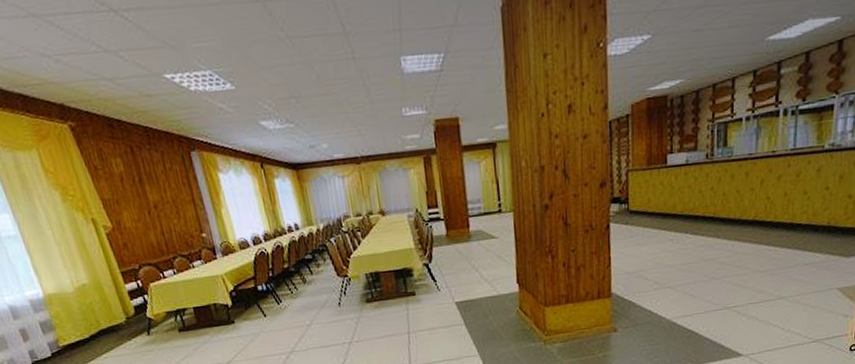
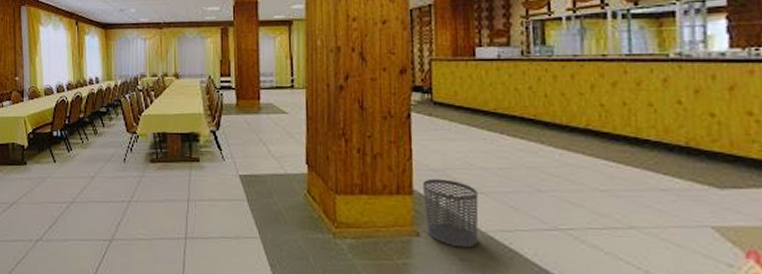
waste bin: none [620,279,665,336] -> present [423,178,479,248]

